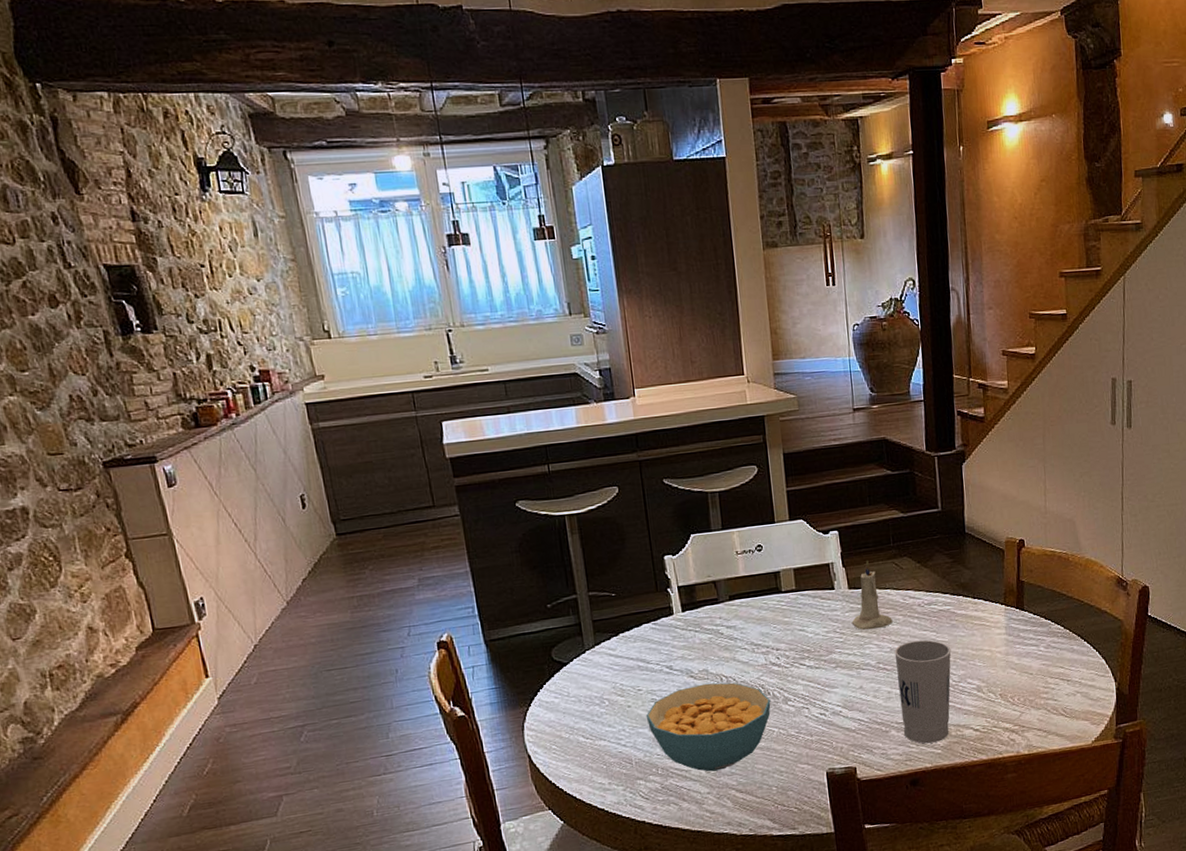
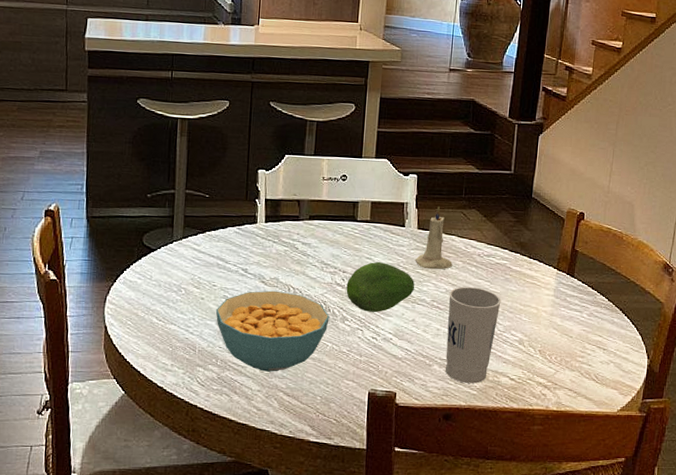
fruit: none [782,631,857,688] -> present [346,261,415,312]

